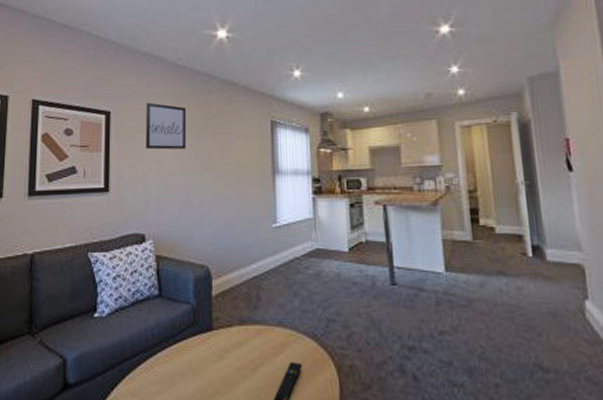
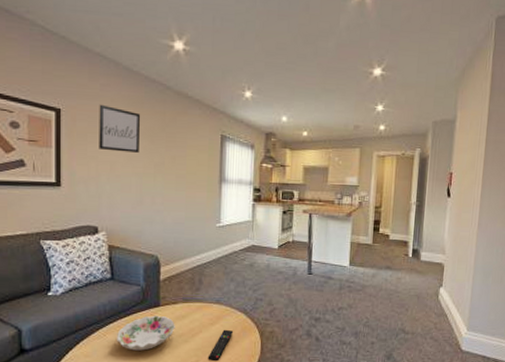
decorative bowl: none [166,342,232,389] -> present [117,315,175,351]

